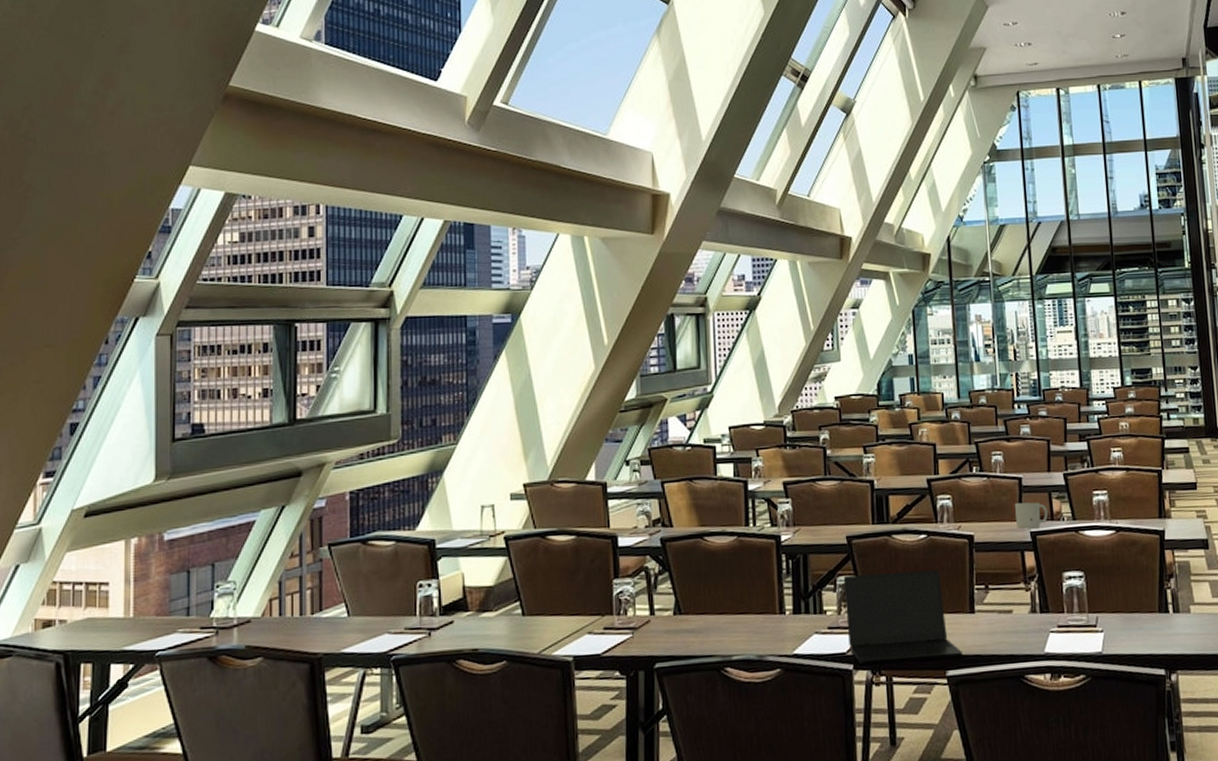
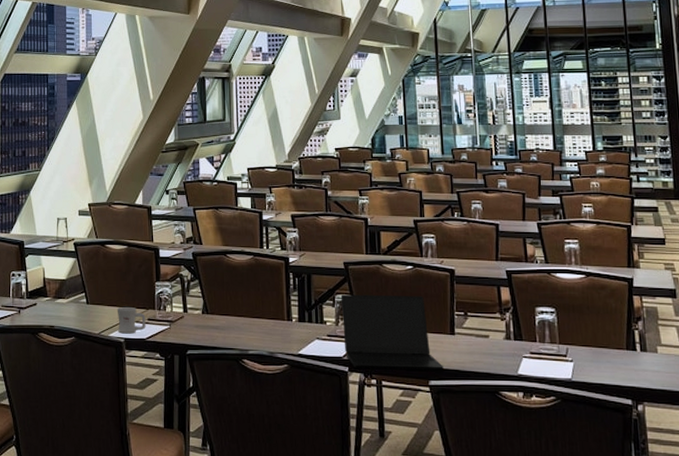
mug: none [562,614,601,650] -> present [117,306,146,334]
mug: present [1015,502,1048,530] -> none [492,245,523,268]

